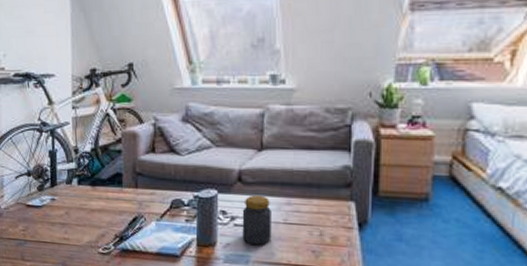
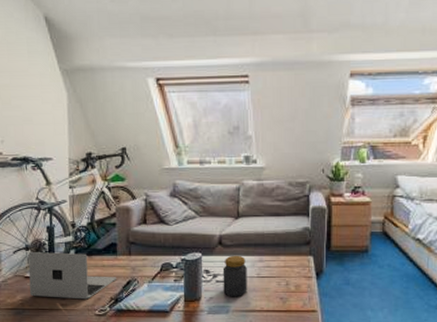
laptop: none [30,178,122,235] -> present [28,252,116,300]

